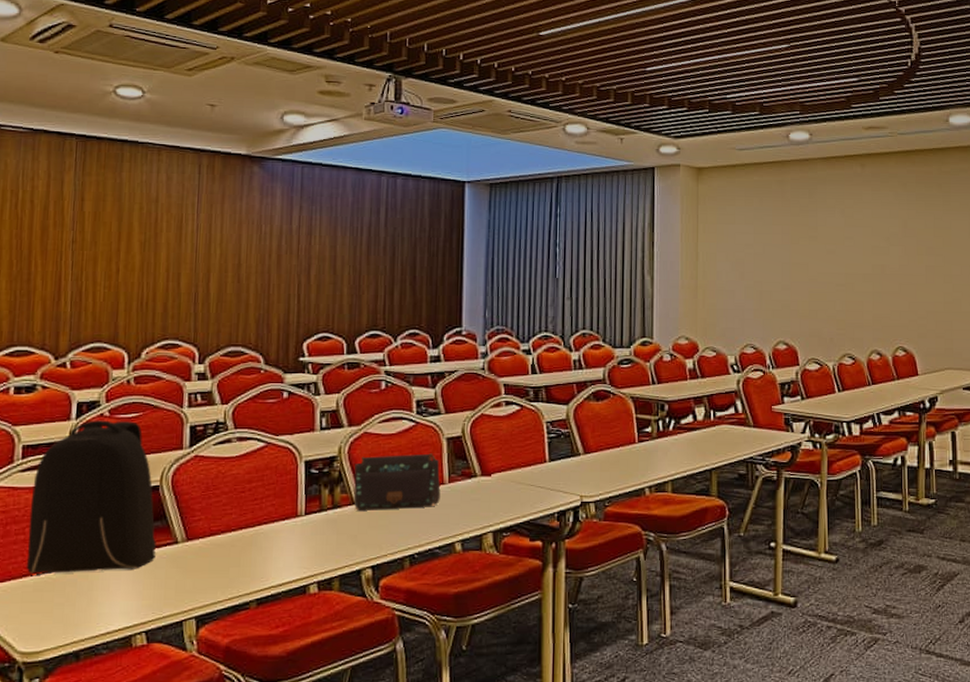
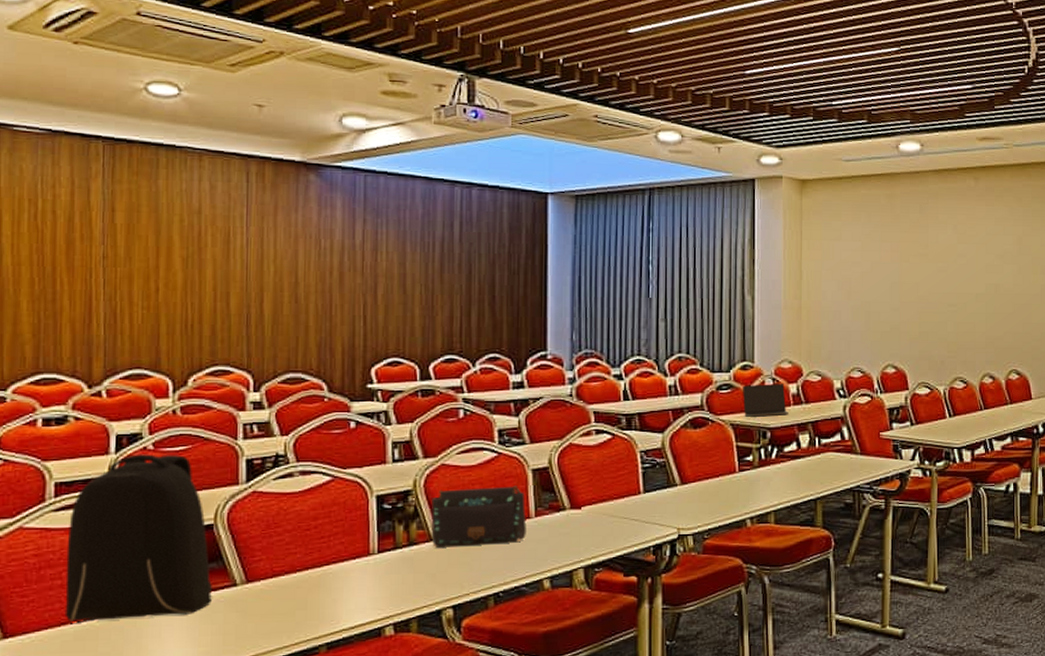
laptop: none [642,359,685,390] -> present [743,384,788,417]

